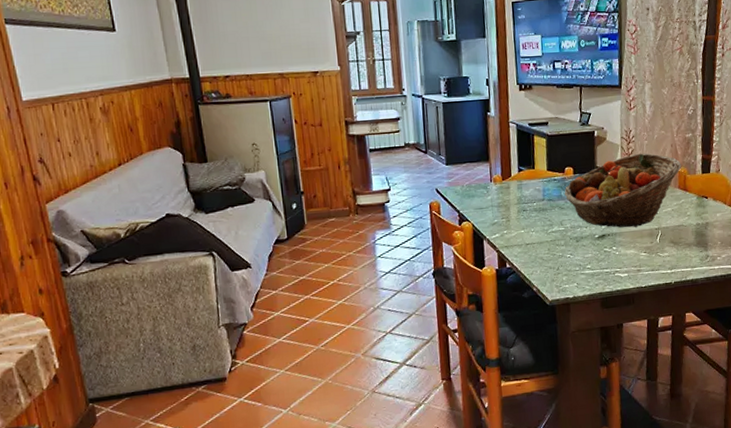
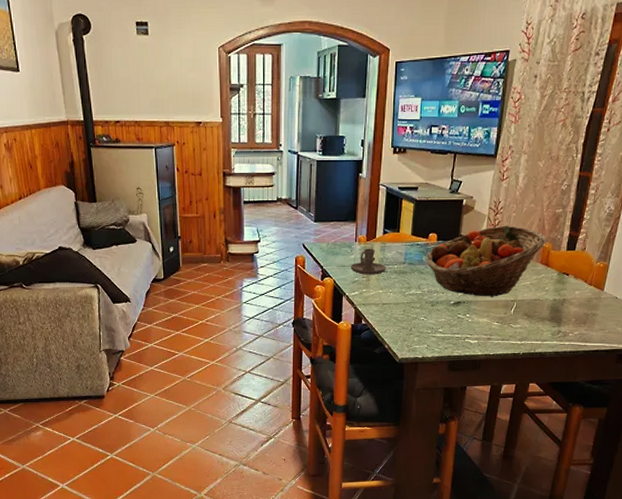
candle holder: none [488,187,526,216] -> present [350,248,387,275]

